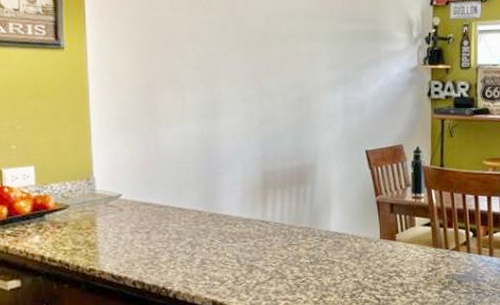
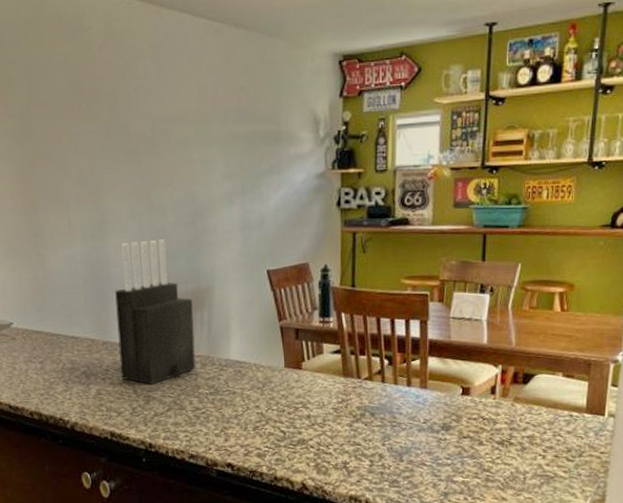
knife block: none [224,120,298,255] -> present [115,239,196,385]

